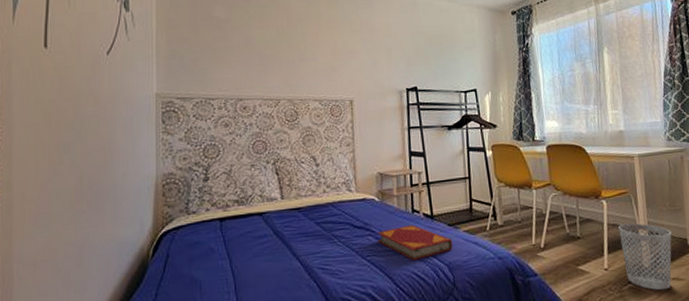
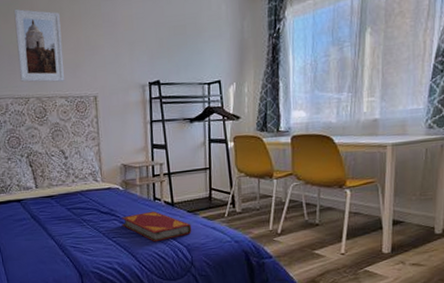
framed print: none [269,10,319,85] -> present [13,8,64,83]
wastebasket: present [618,223,672,291] -> none [361,212,418,275]

